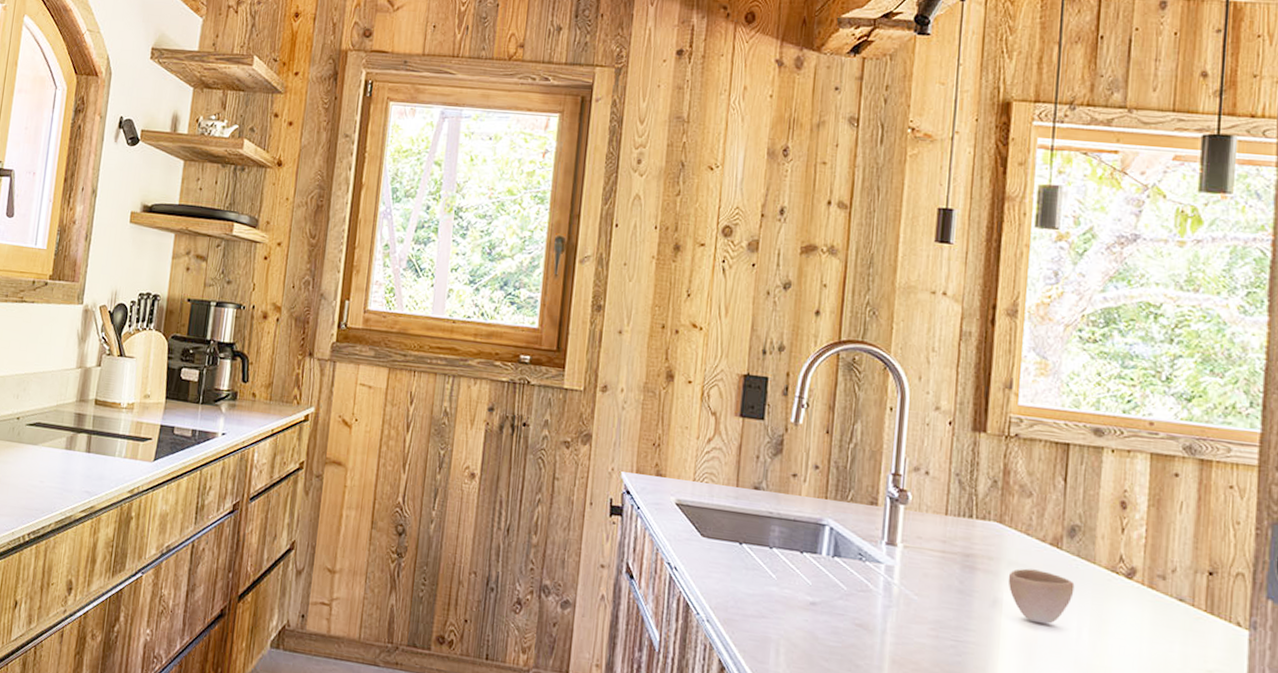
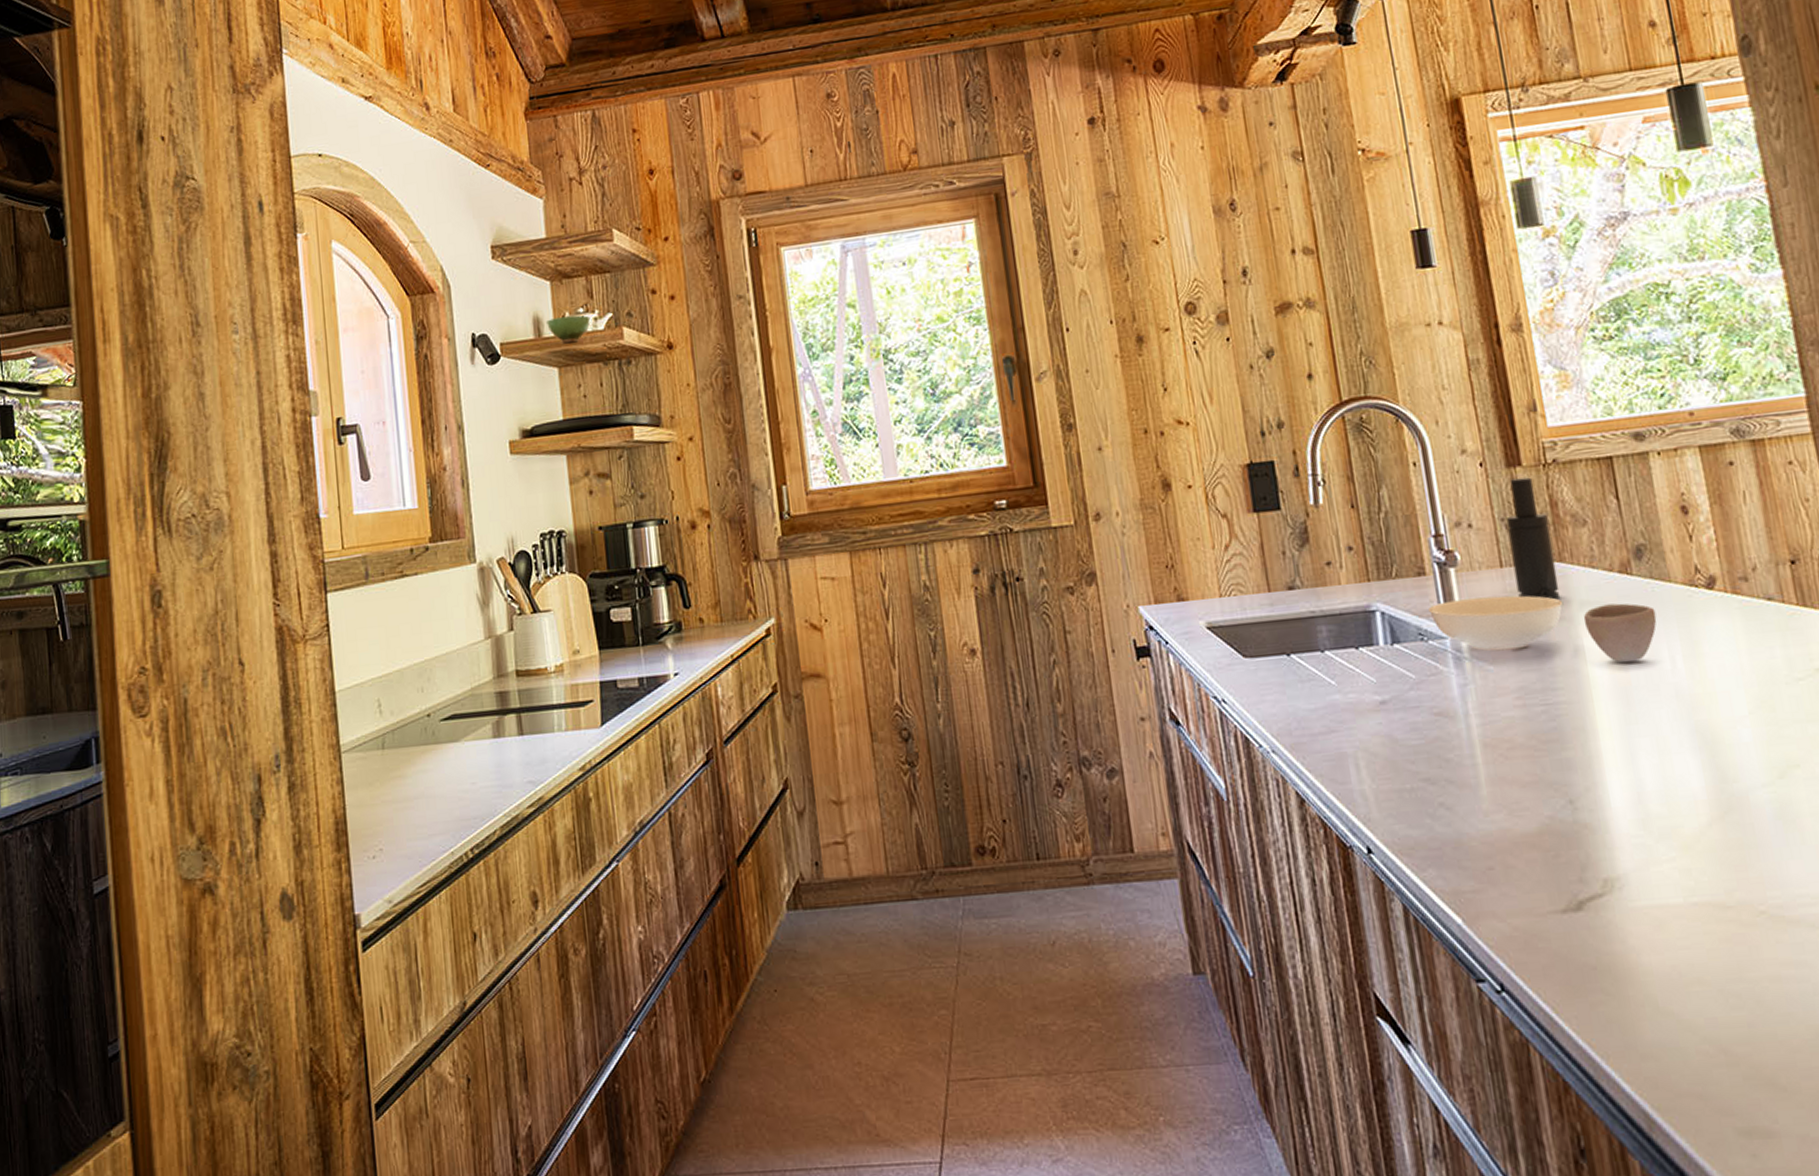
bowl: none [182,119,220,144] -> present [545,315,591,345]
bowl: none [873,532,994,589] -> present [1429,595,1564,652]
soap dispenser: none [955,442,998,553] -> present [1506,477,1561,599]

